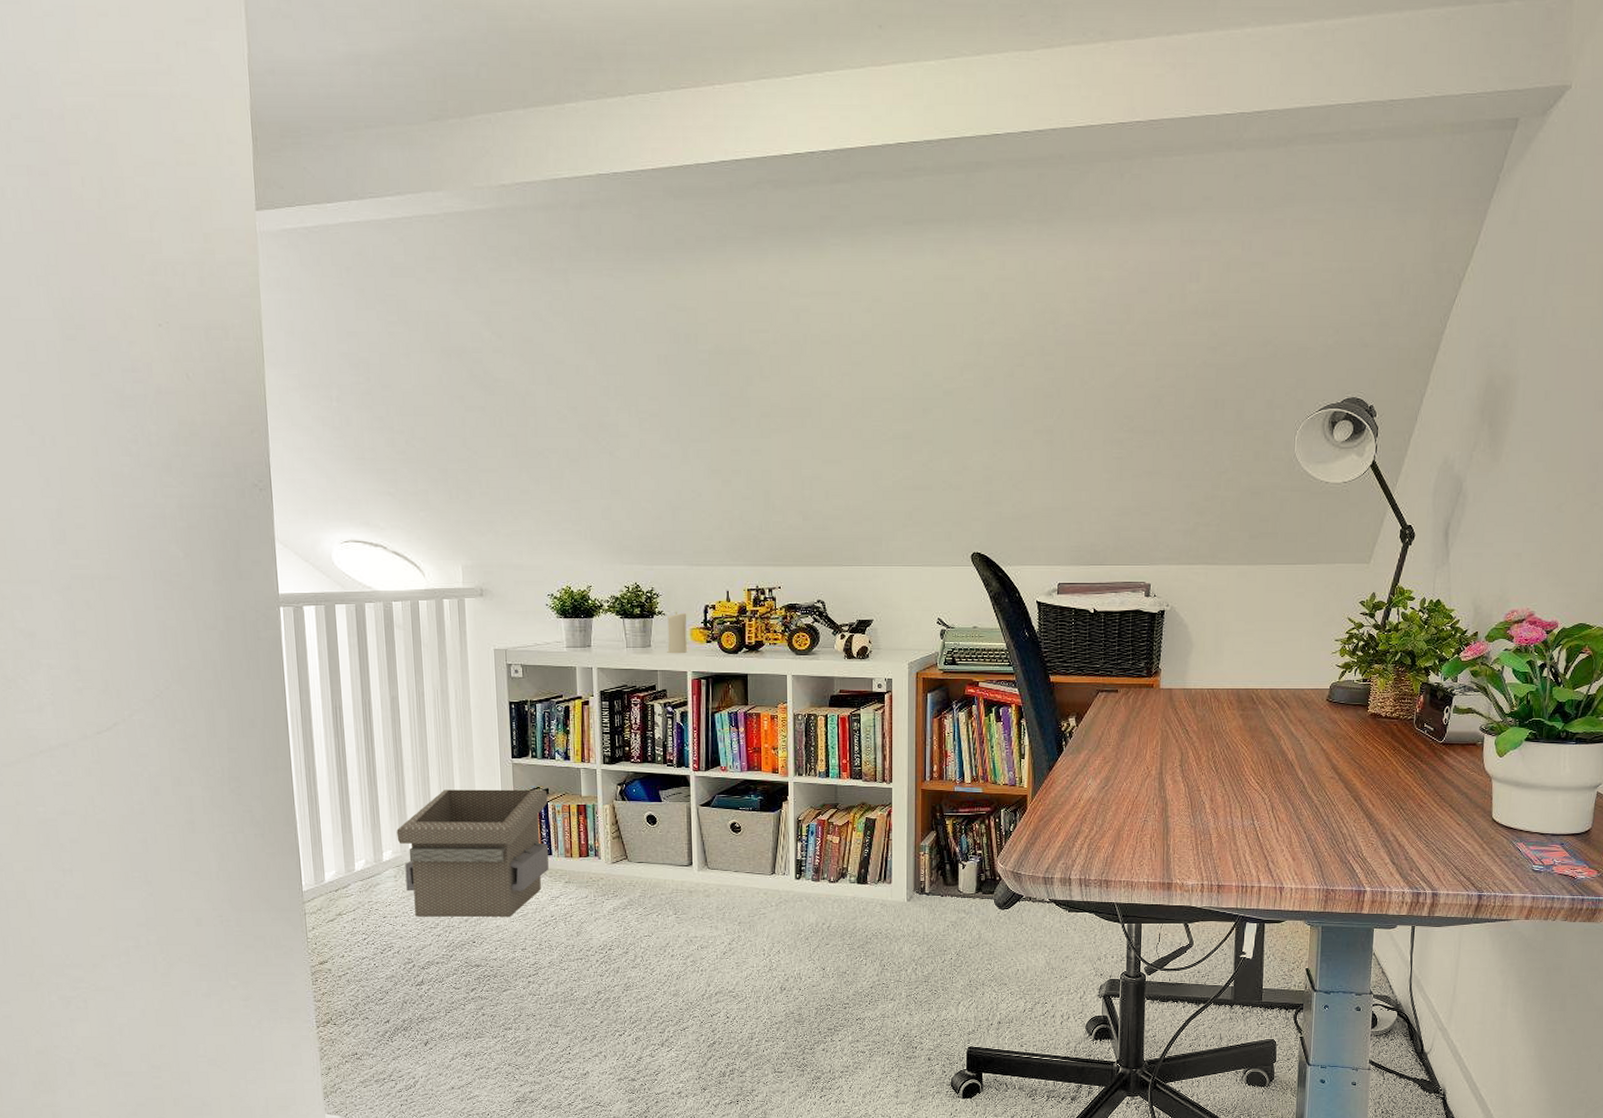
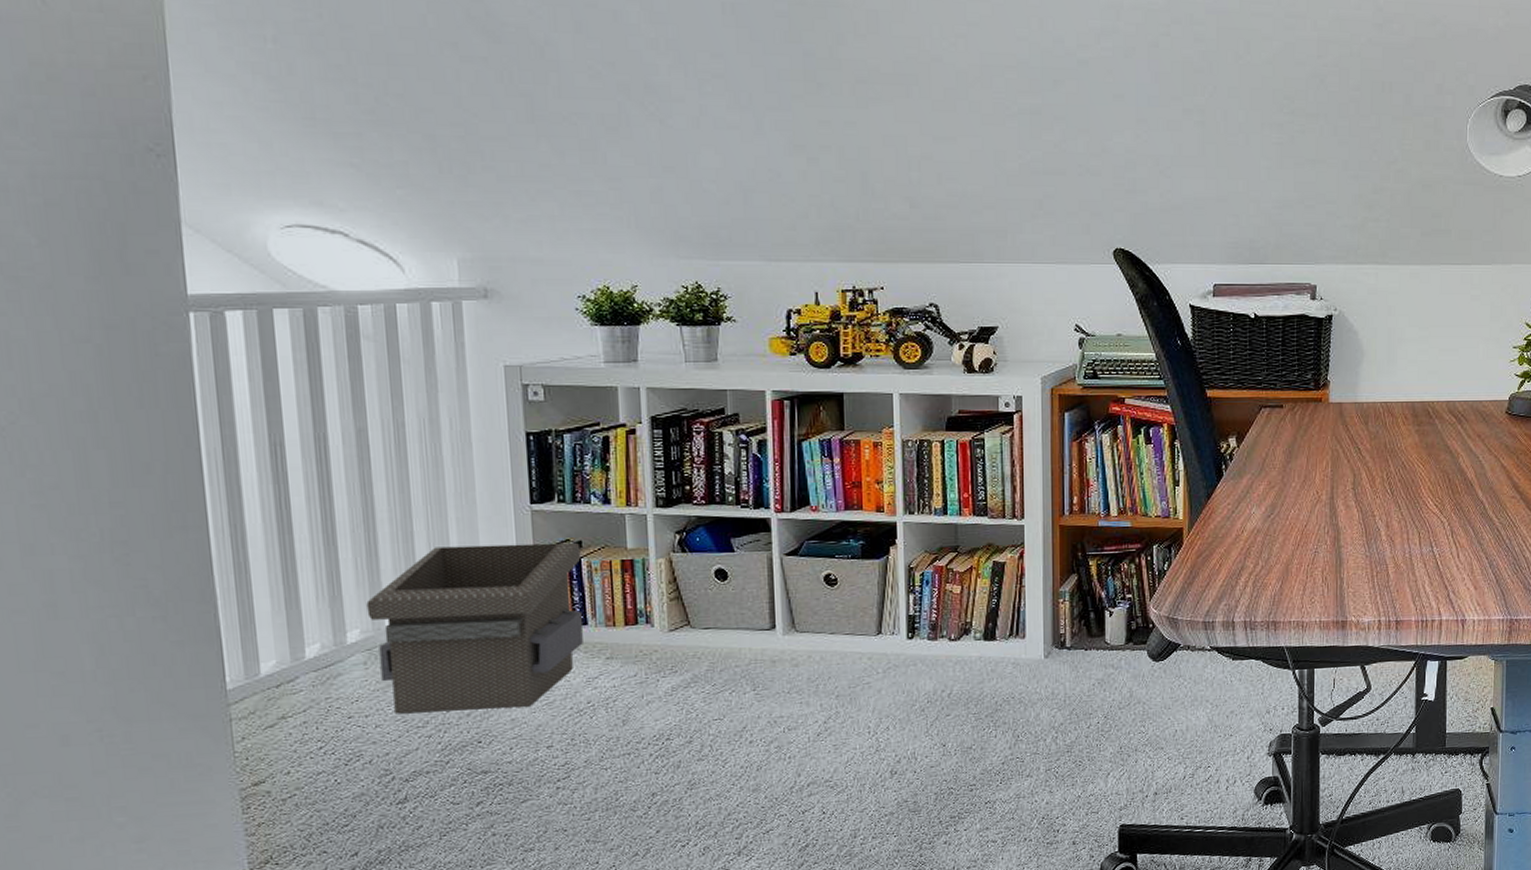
candle: present [667,611,687,654] -> none [739,316,765,370]

